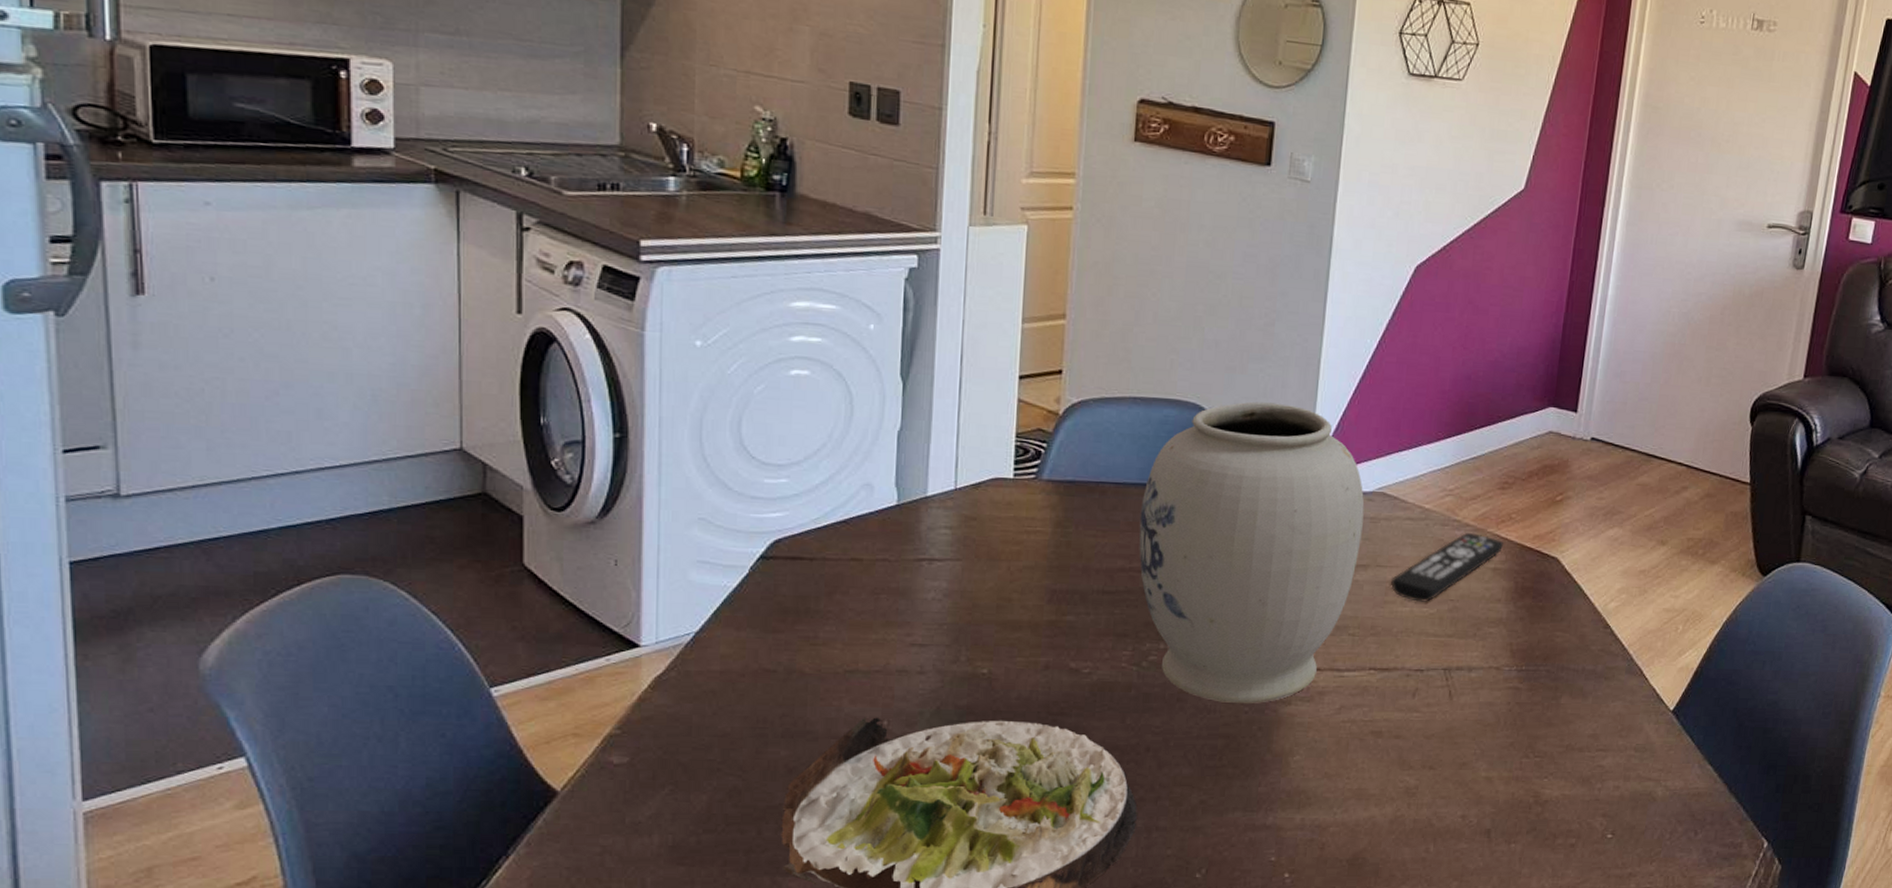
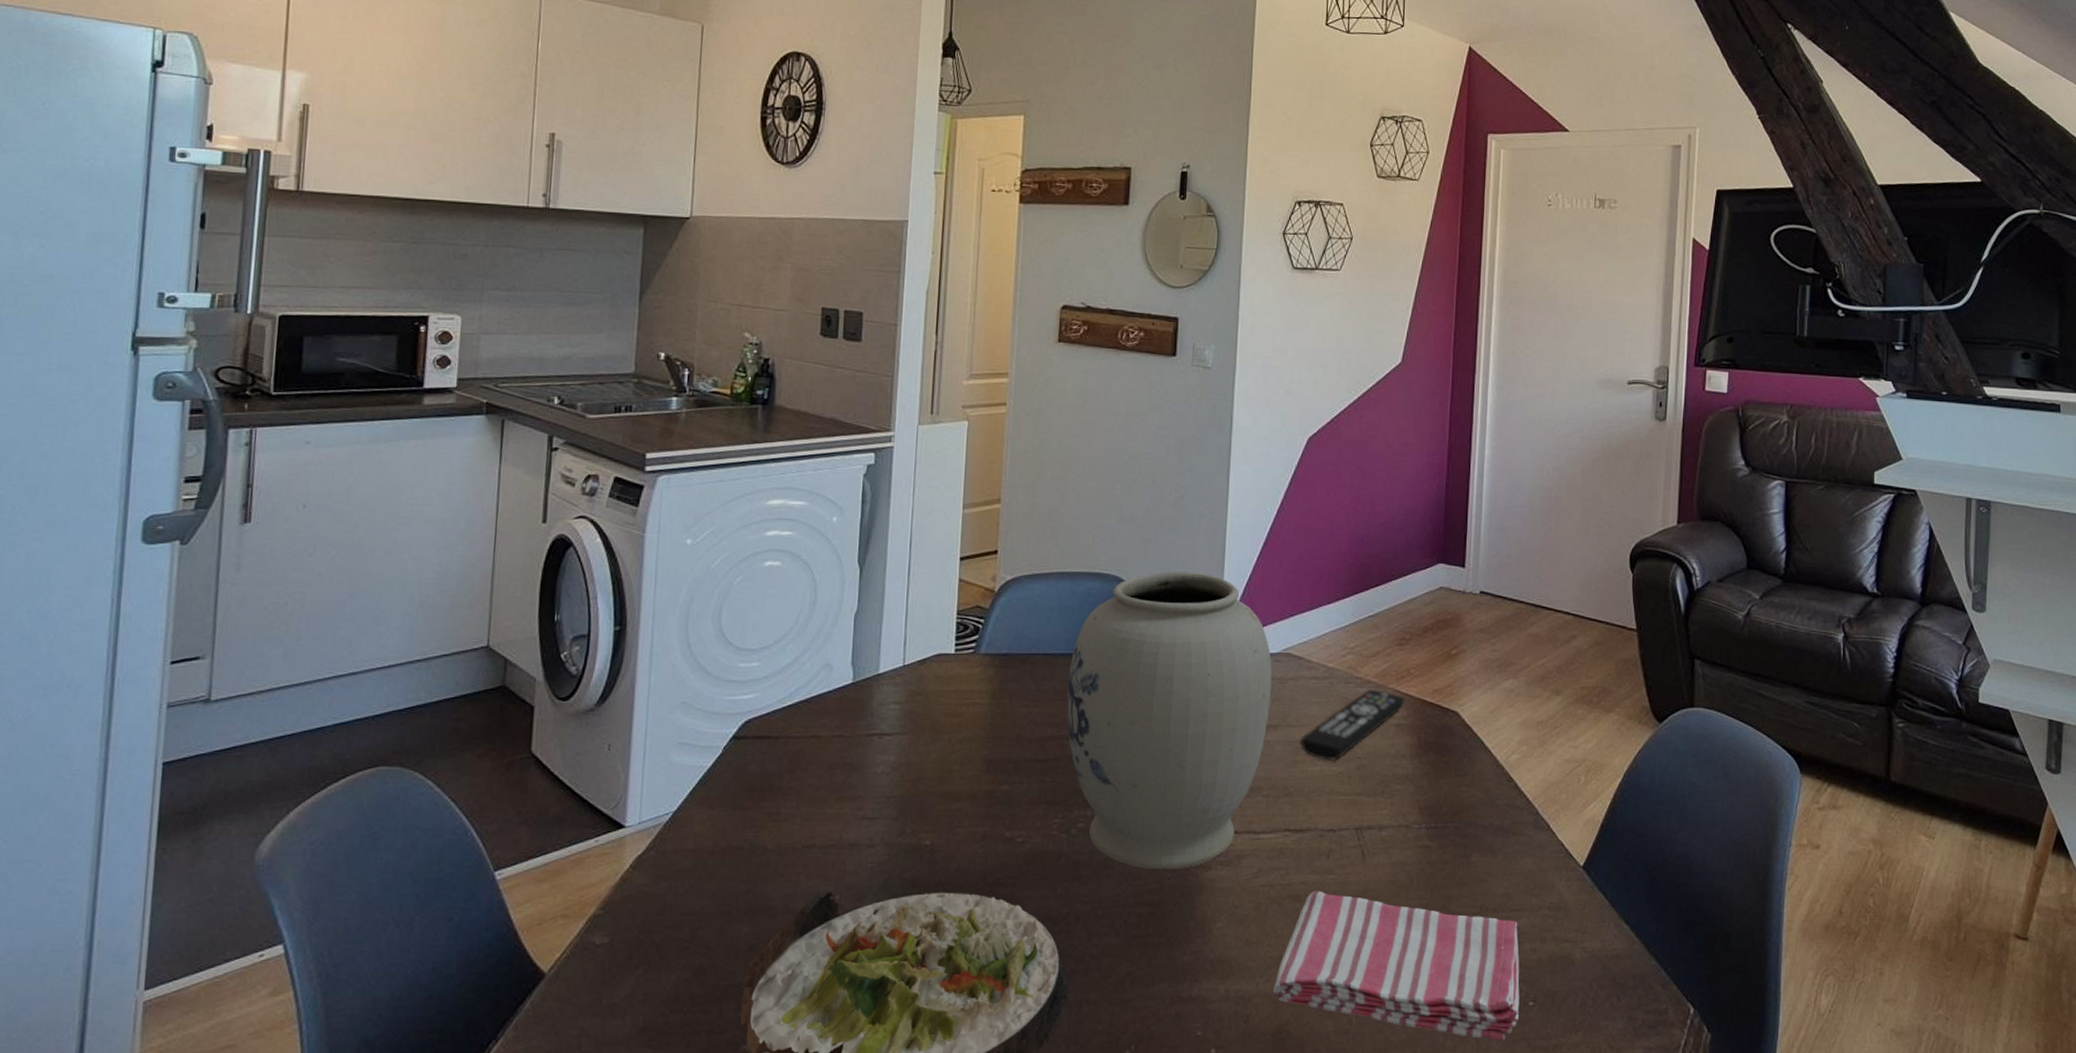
dish towel: none [1351,727,1603,869] -> present [1273,890,1520,1041]

